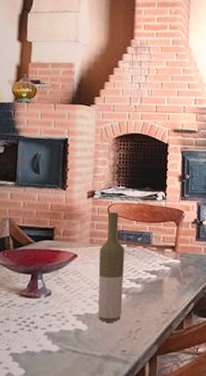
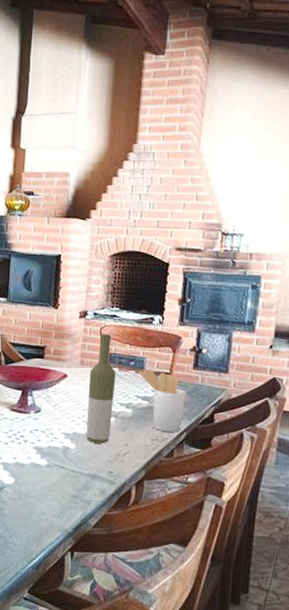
utensil holder: none [146,244,191,304] -> present [139,369,186,432]

